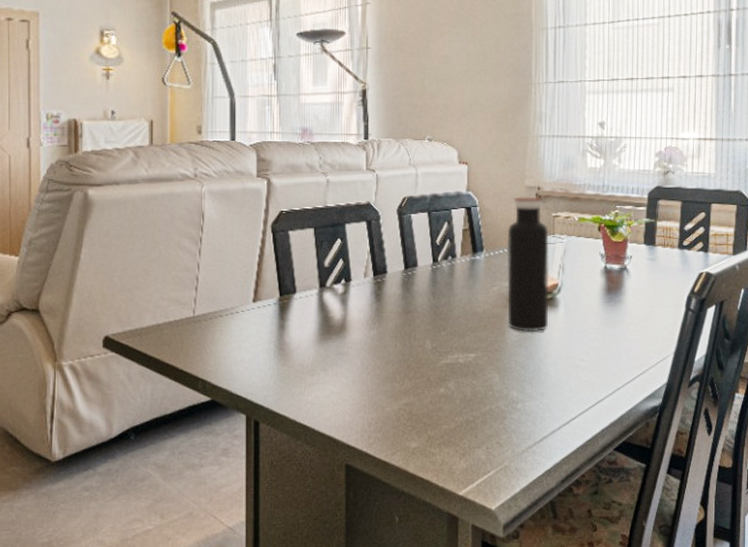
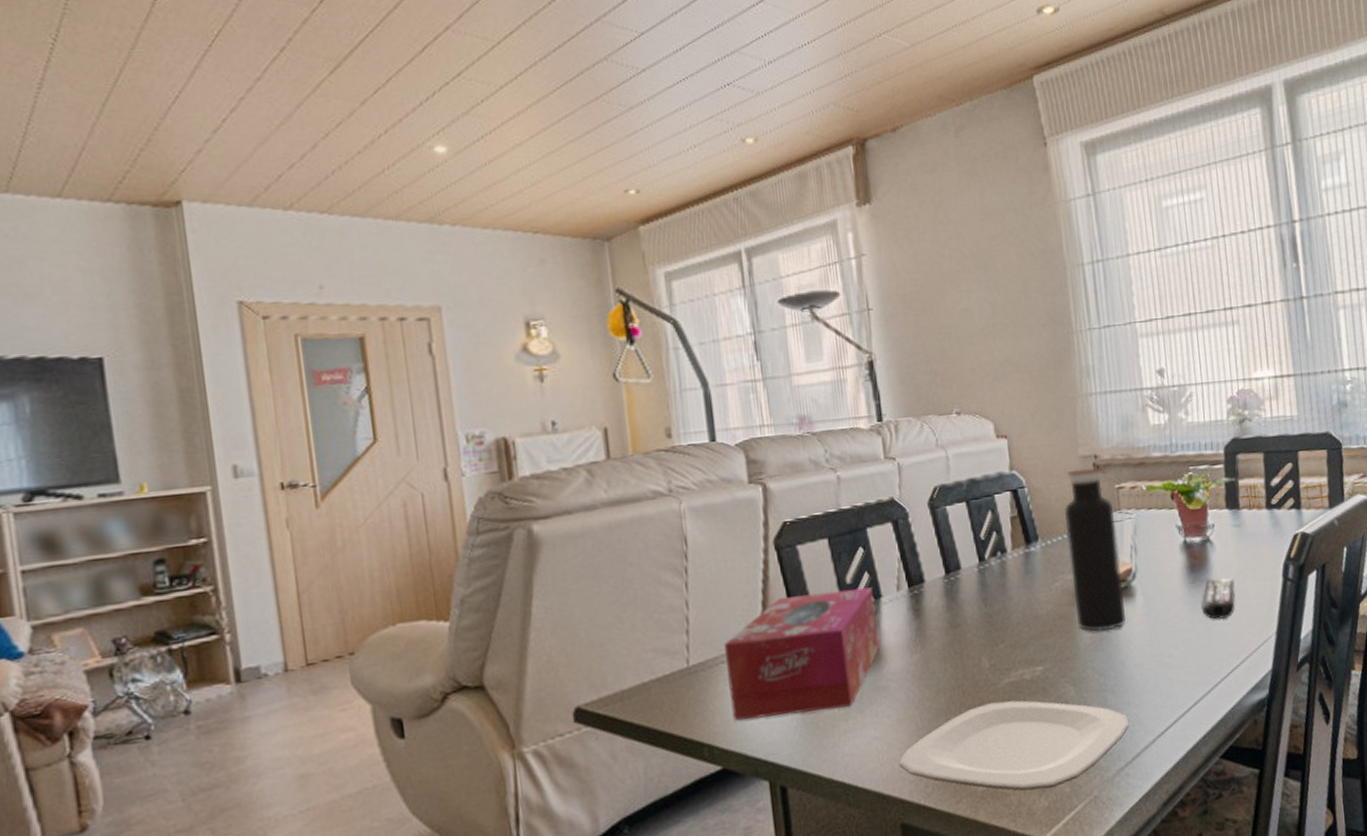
tissue box: none [224,271,345,366] -> present [724,587,880,721]
plate: none [350,378,541,454] -> present [899,700,1130,791]
remote control: none [613,301,643,335] -> present [1201,578,1235,620]

